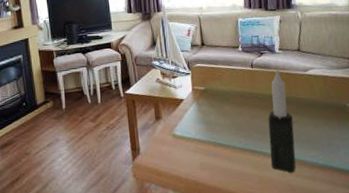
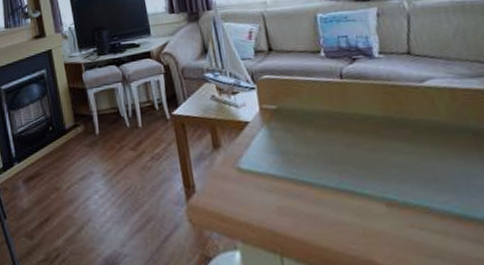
candle: present [268,70,296,173] -> none [370,81,418,225]

